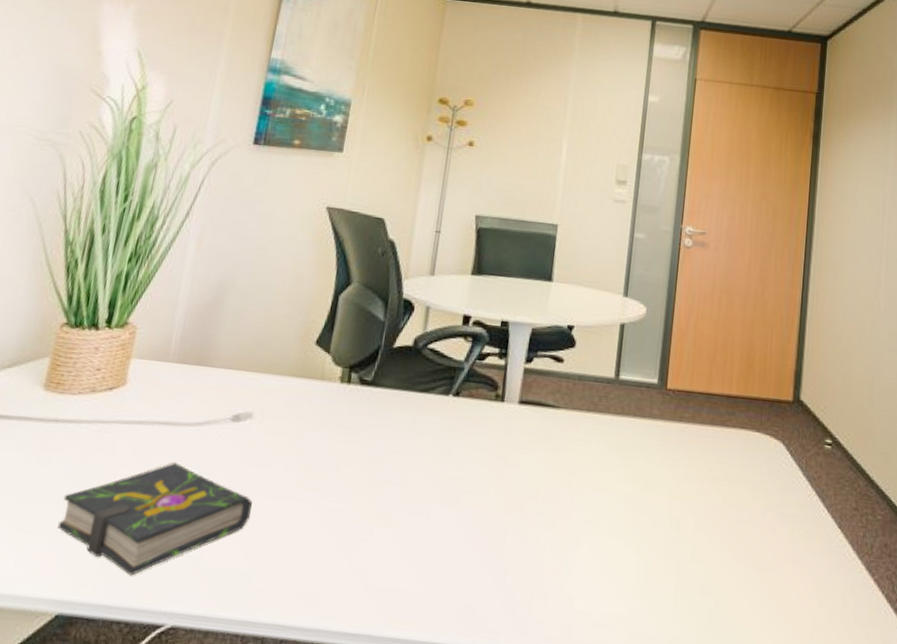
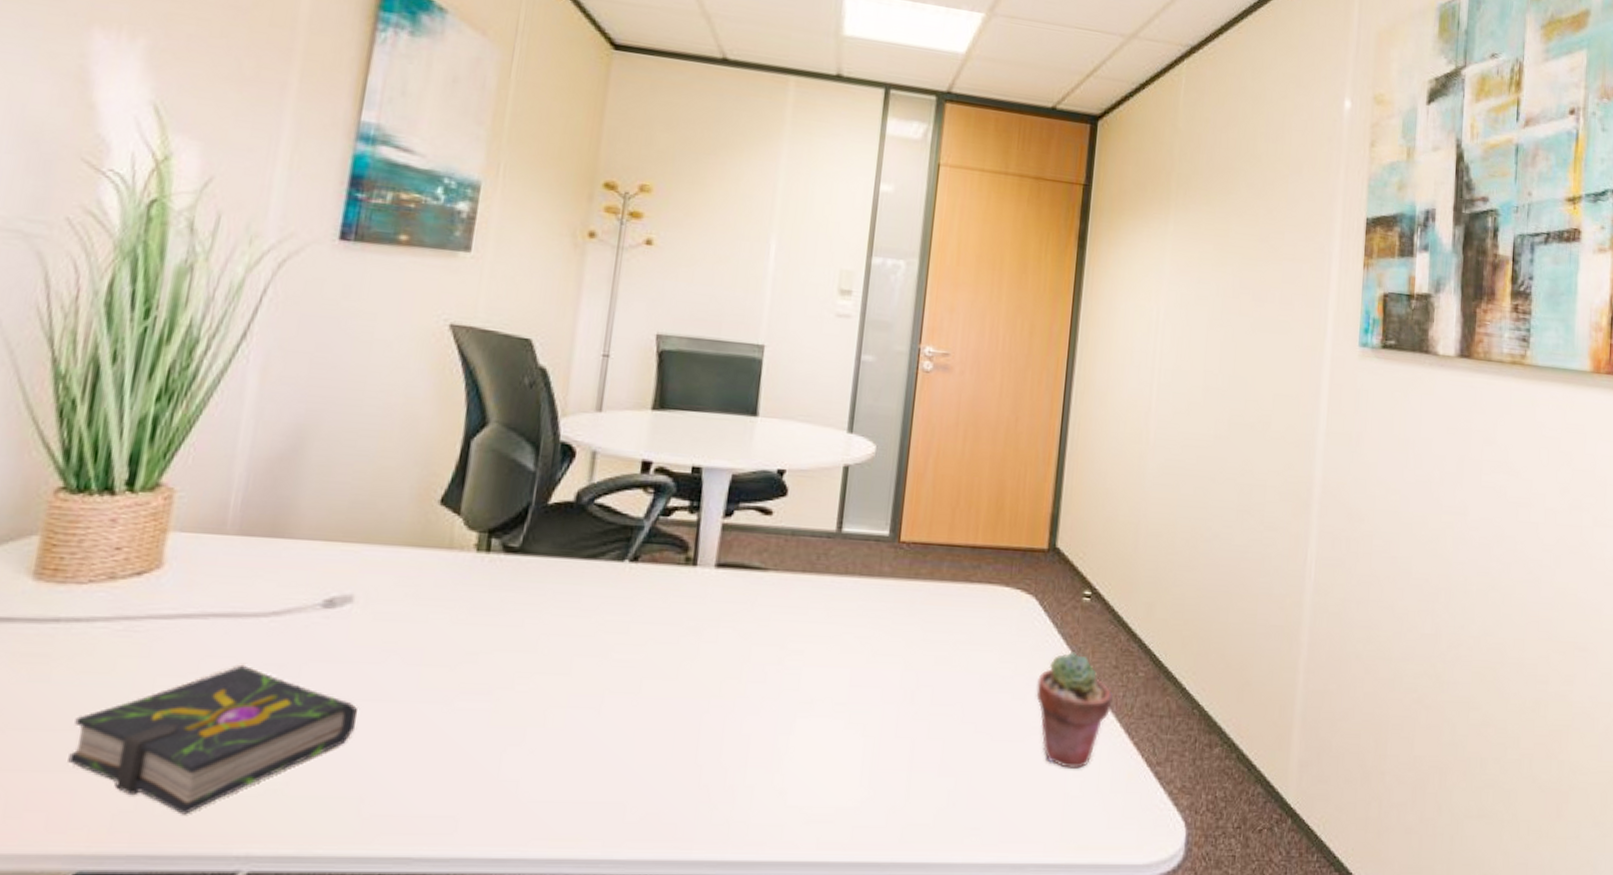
potted succulent: none [785,492,854,599] -> present [1036,652,1113,769]

